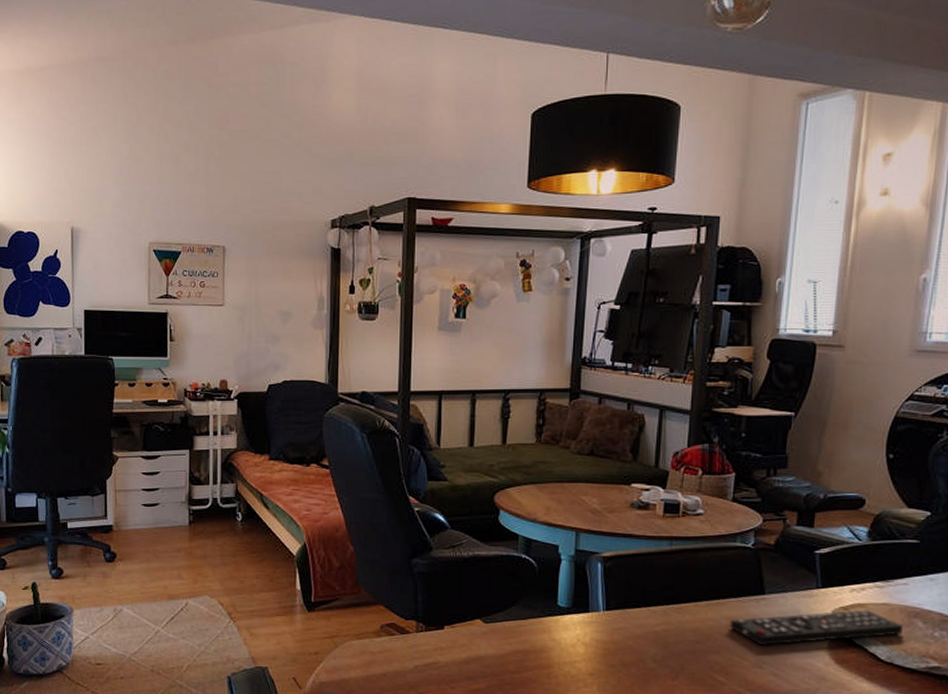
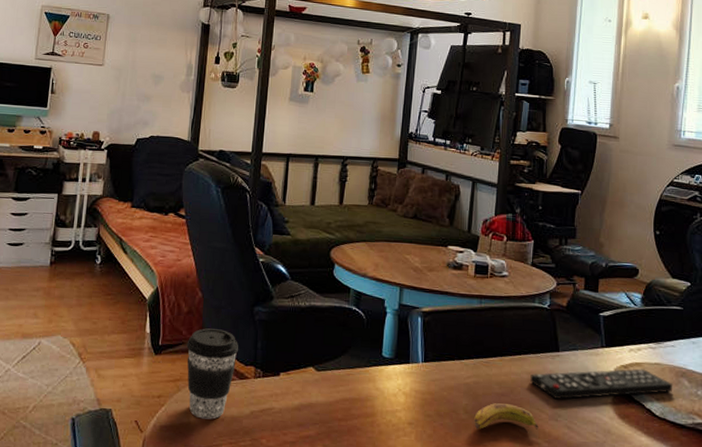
coffee cup: none [341,583,397,675] -> present [186,328,238,420]
banana: none [664,651,740,679] -> present [474,403,539,430]

